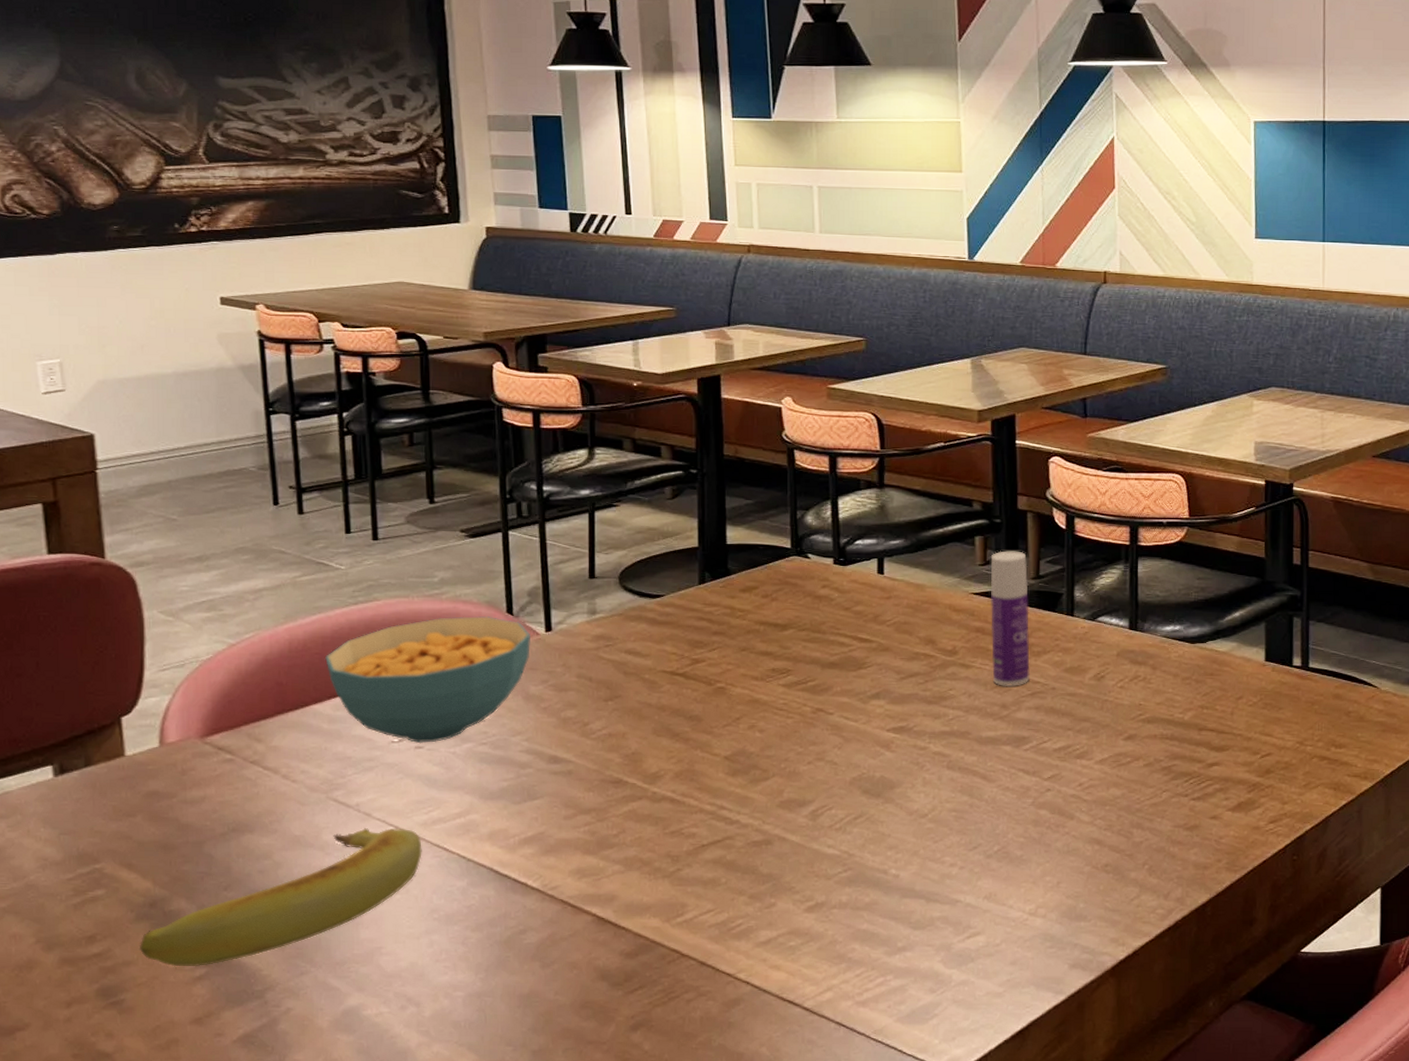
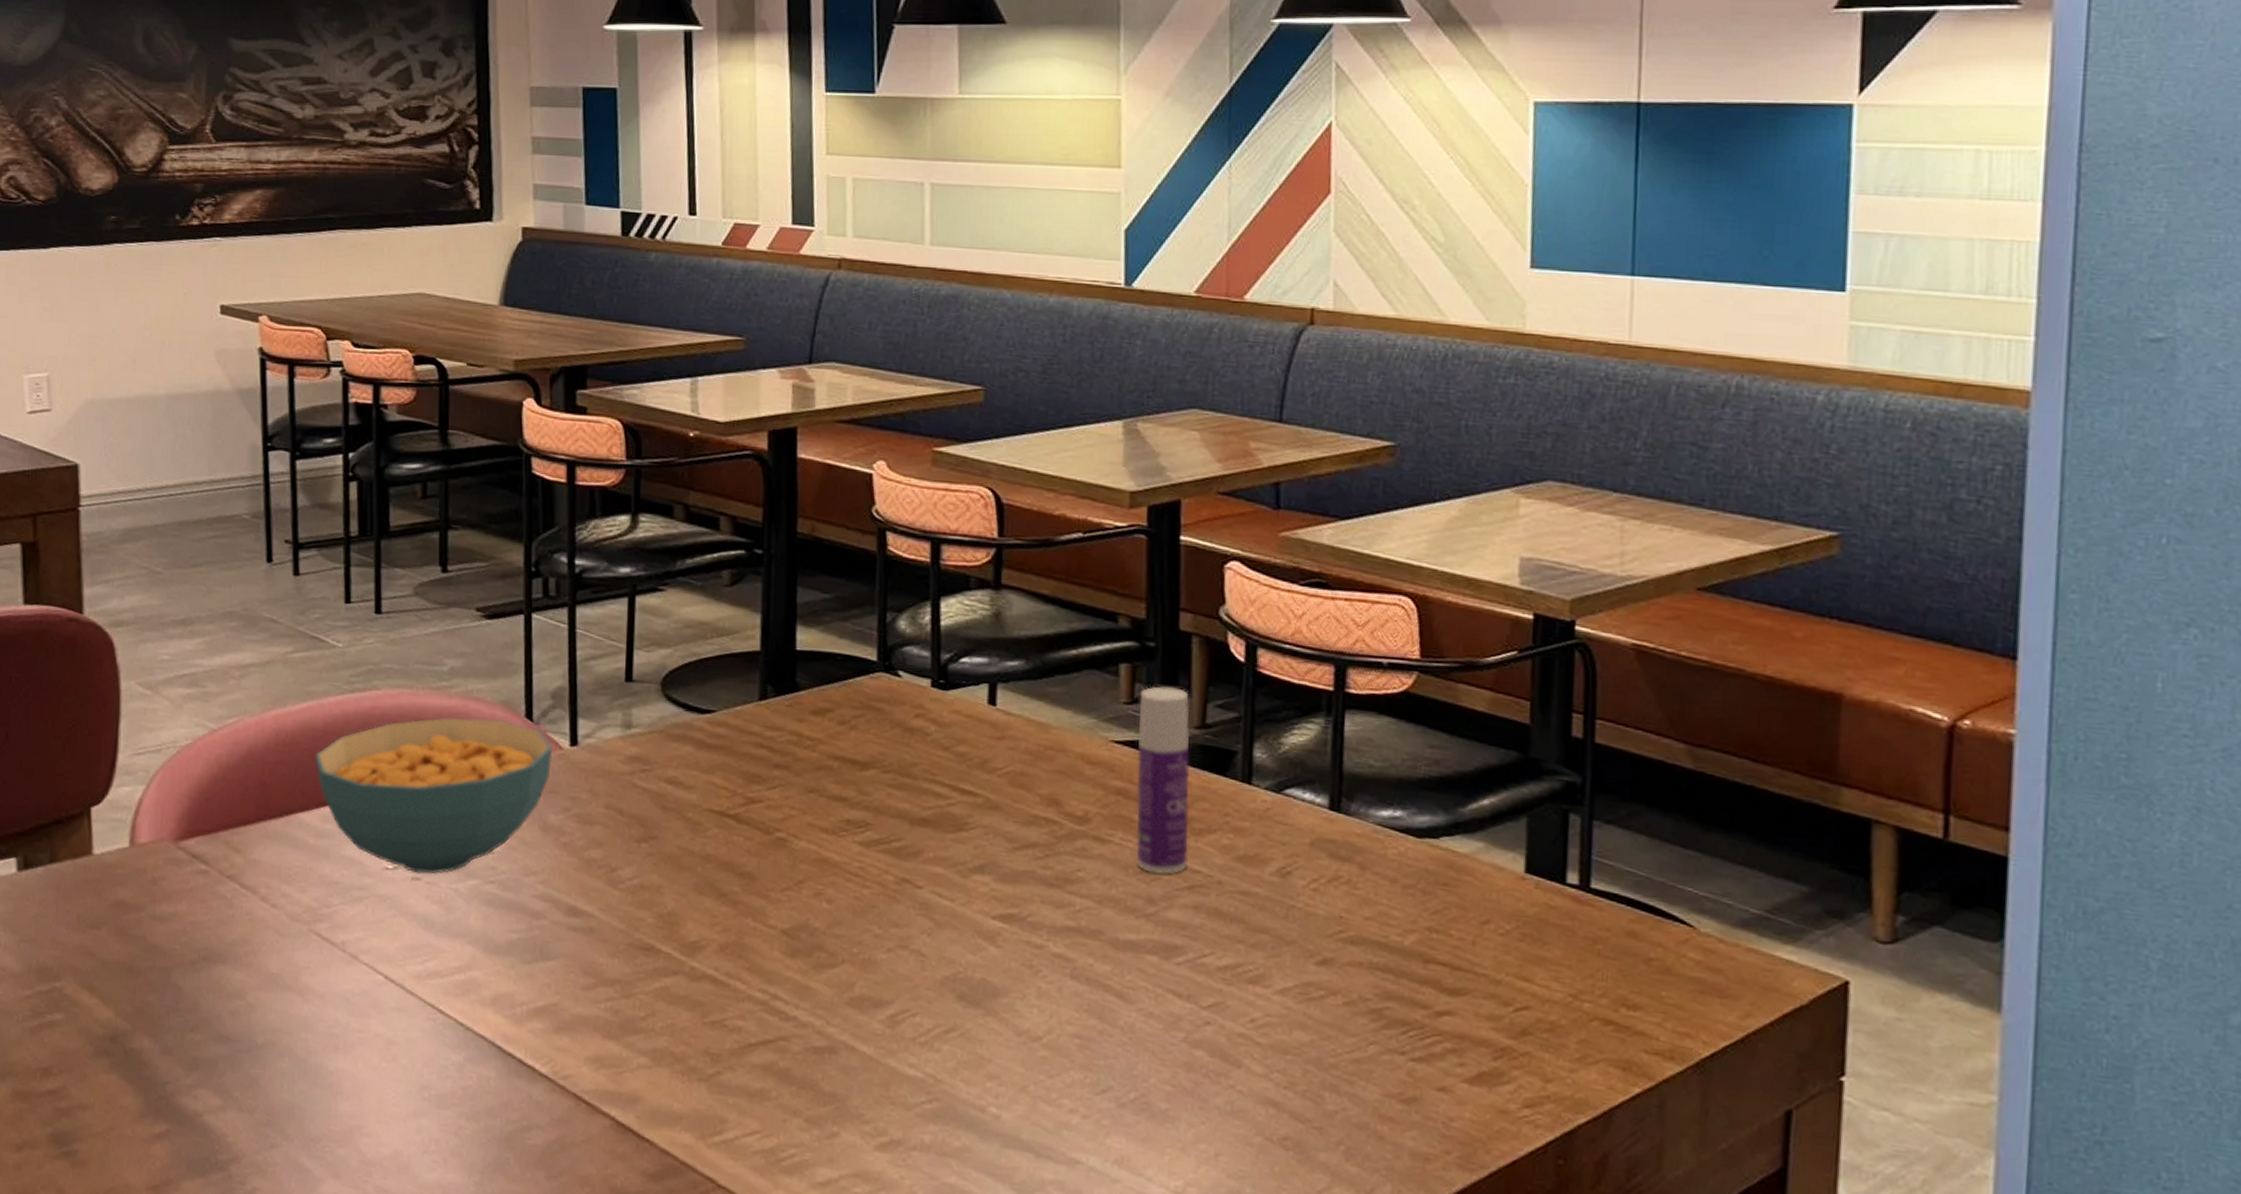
banana: present [139,828,422,967] -> none [96,973,414,1122]

